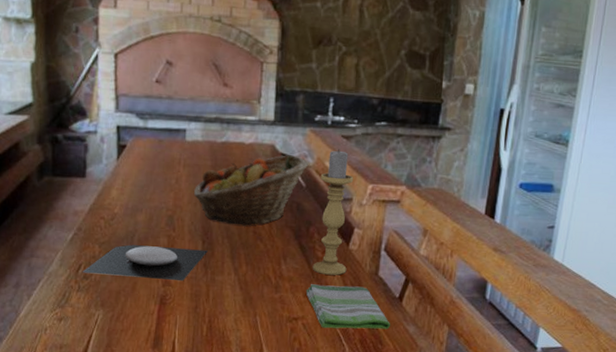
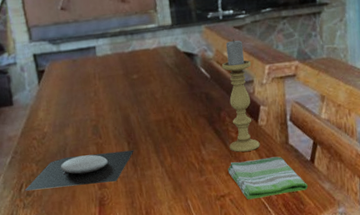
fruit basket: present [194,155,309,226] -> none [112,51,210,123]

